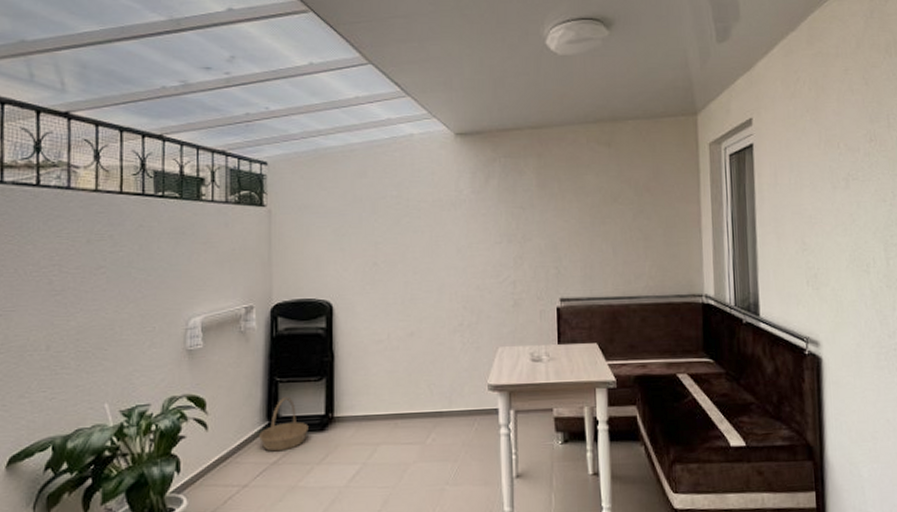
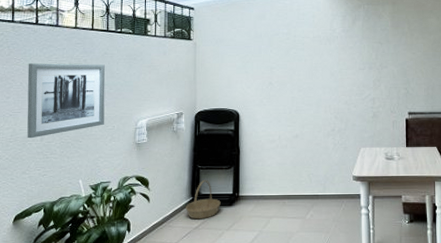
wall art: none [25,240,141,348] -> present [27,63,105,139]

